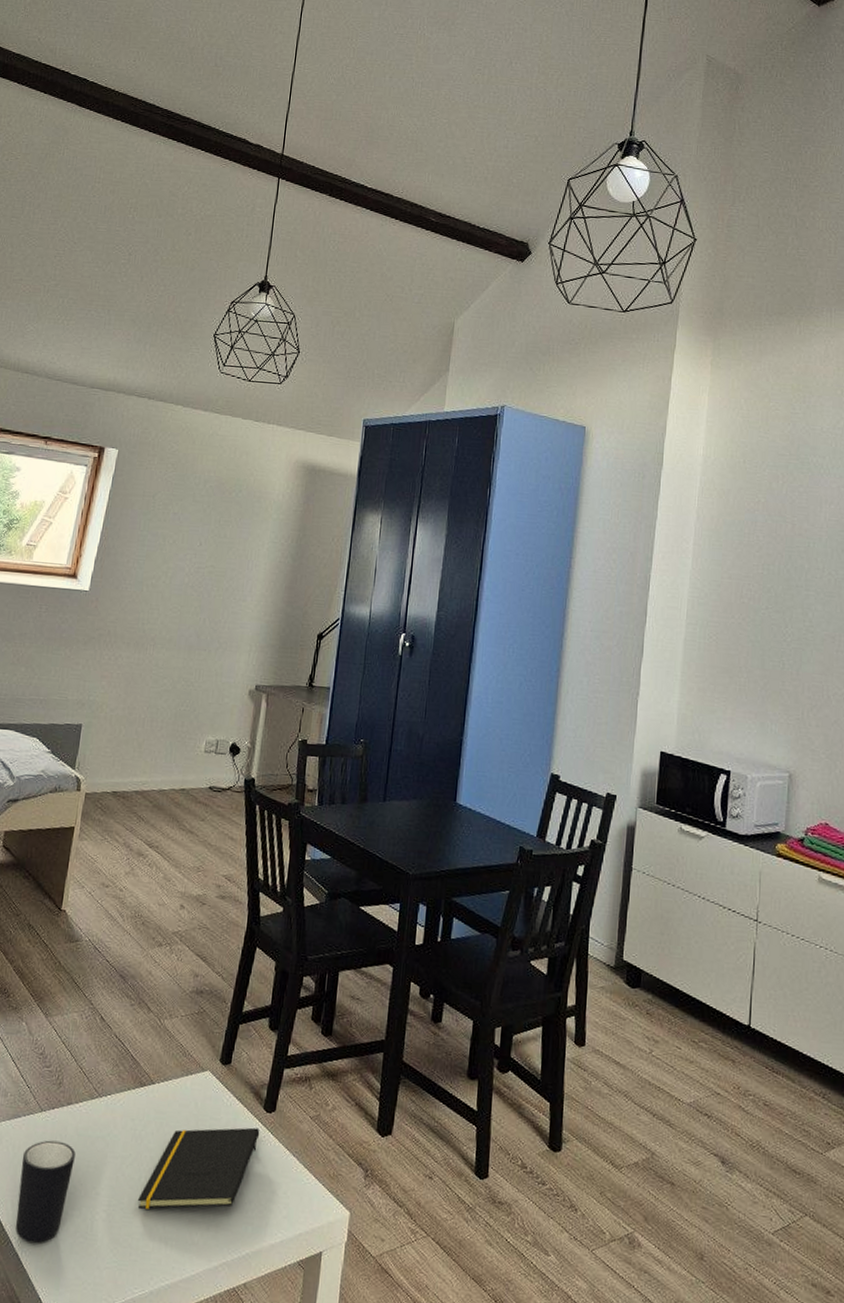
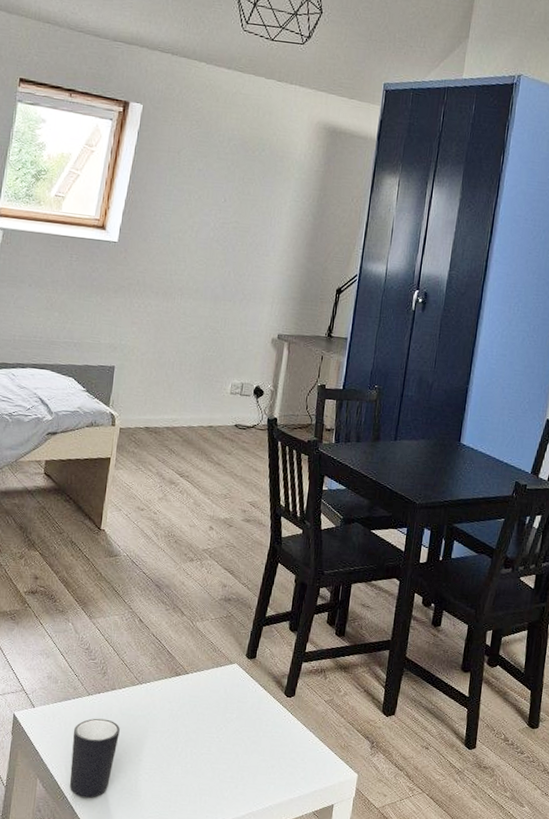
notepad: present [137,1127,260,1210] -> none [175,709,281,772]

